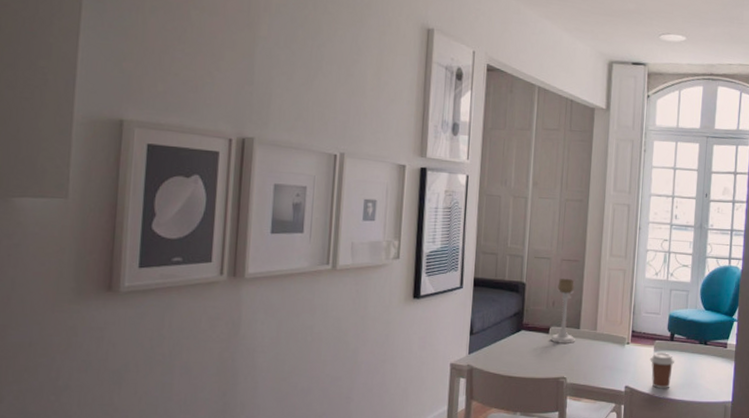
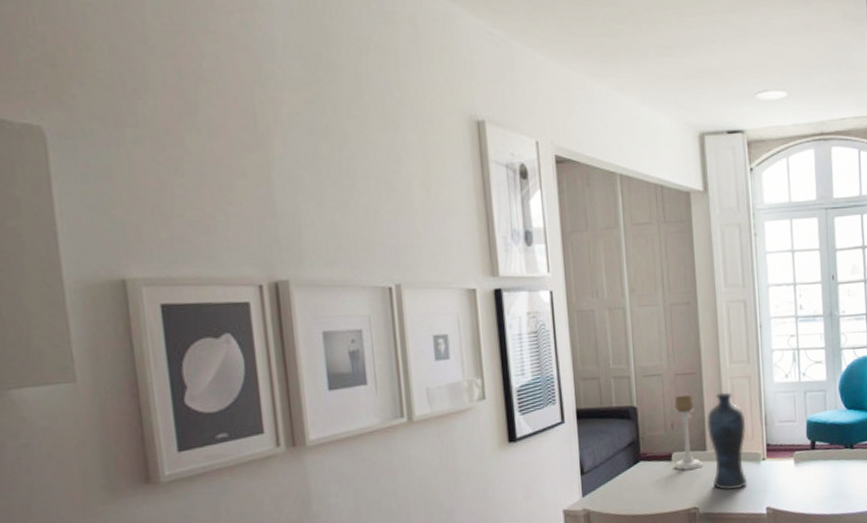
vase: none [582,280,617,367] -> present [706,392,747,491]
coffee cup: present [650,353,674,389] -> none [791,463,819,505]

